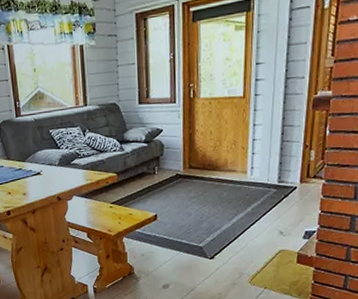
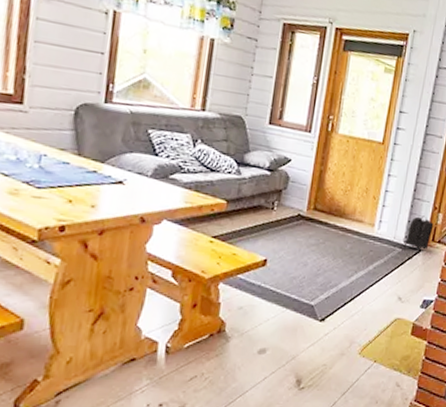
backpack: none [278,155,307,192] -> present [403,215,434,255]

